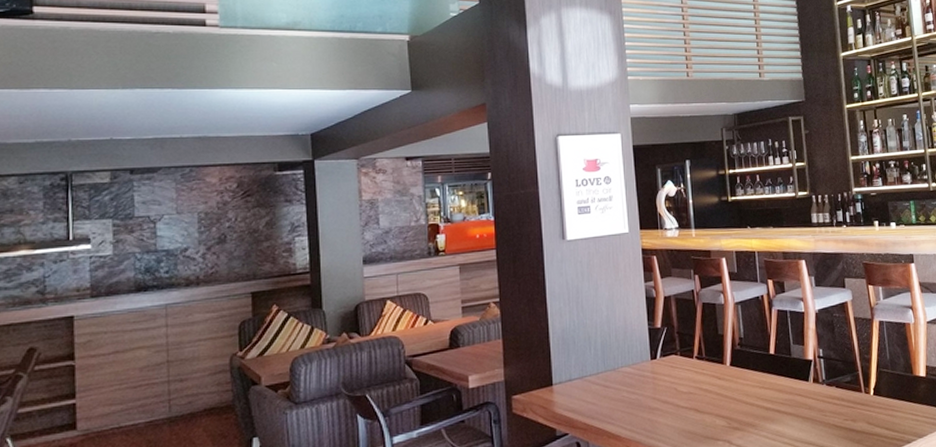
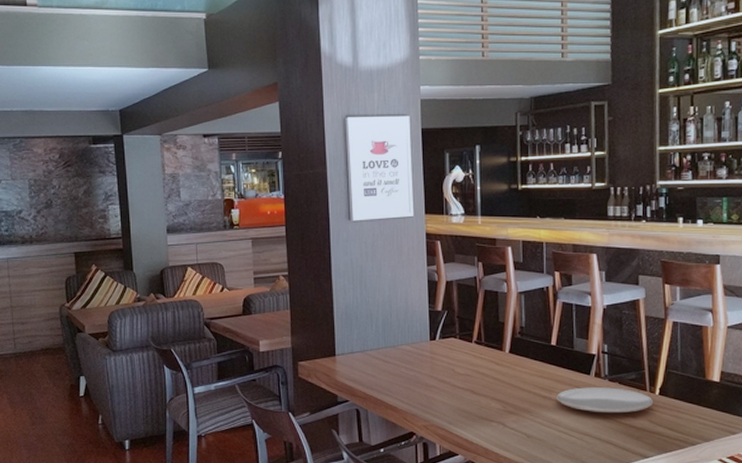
plate: none [779,392,870,420] -> present [557,387,654,414]

